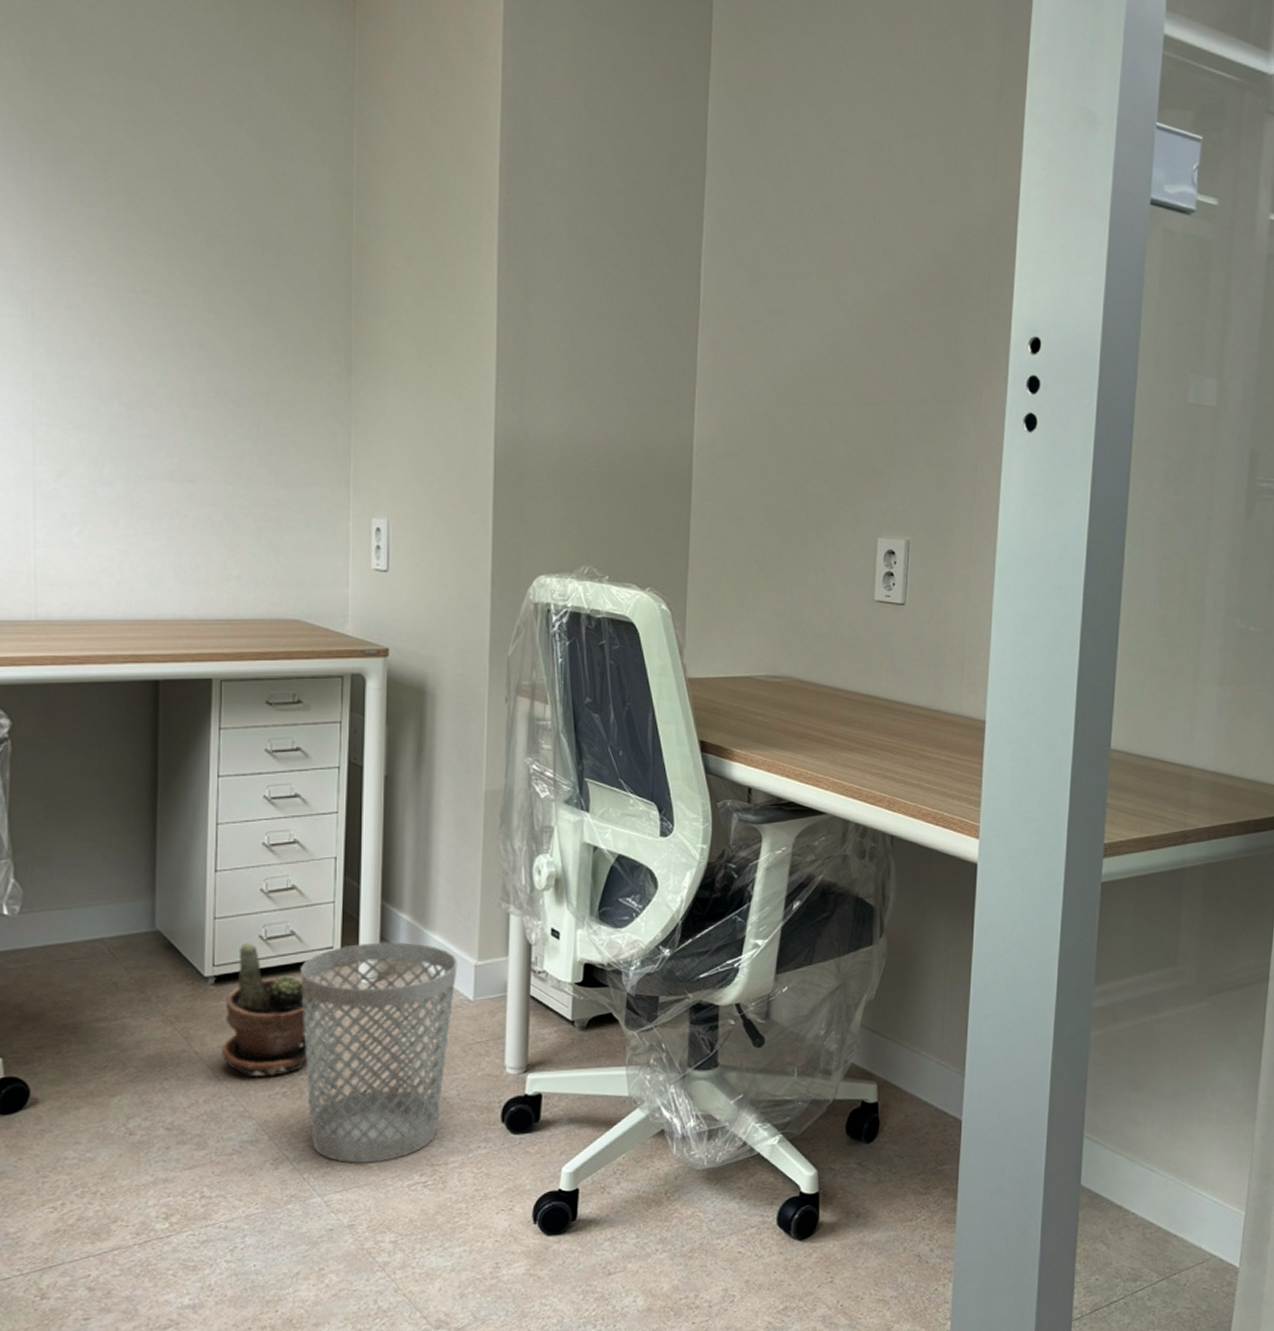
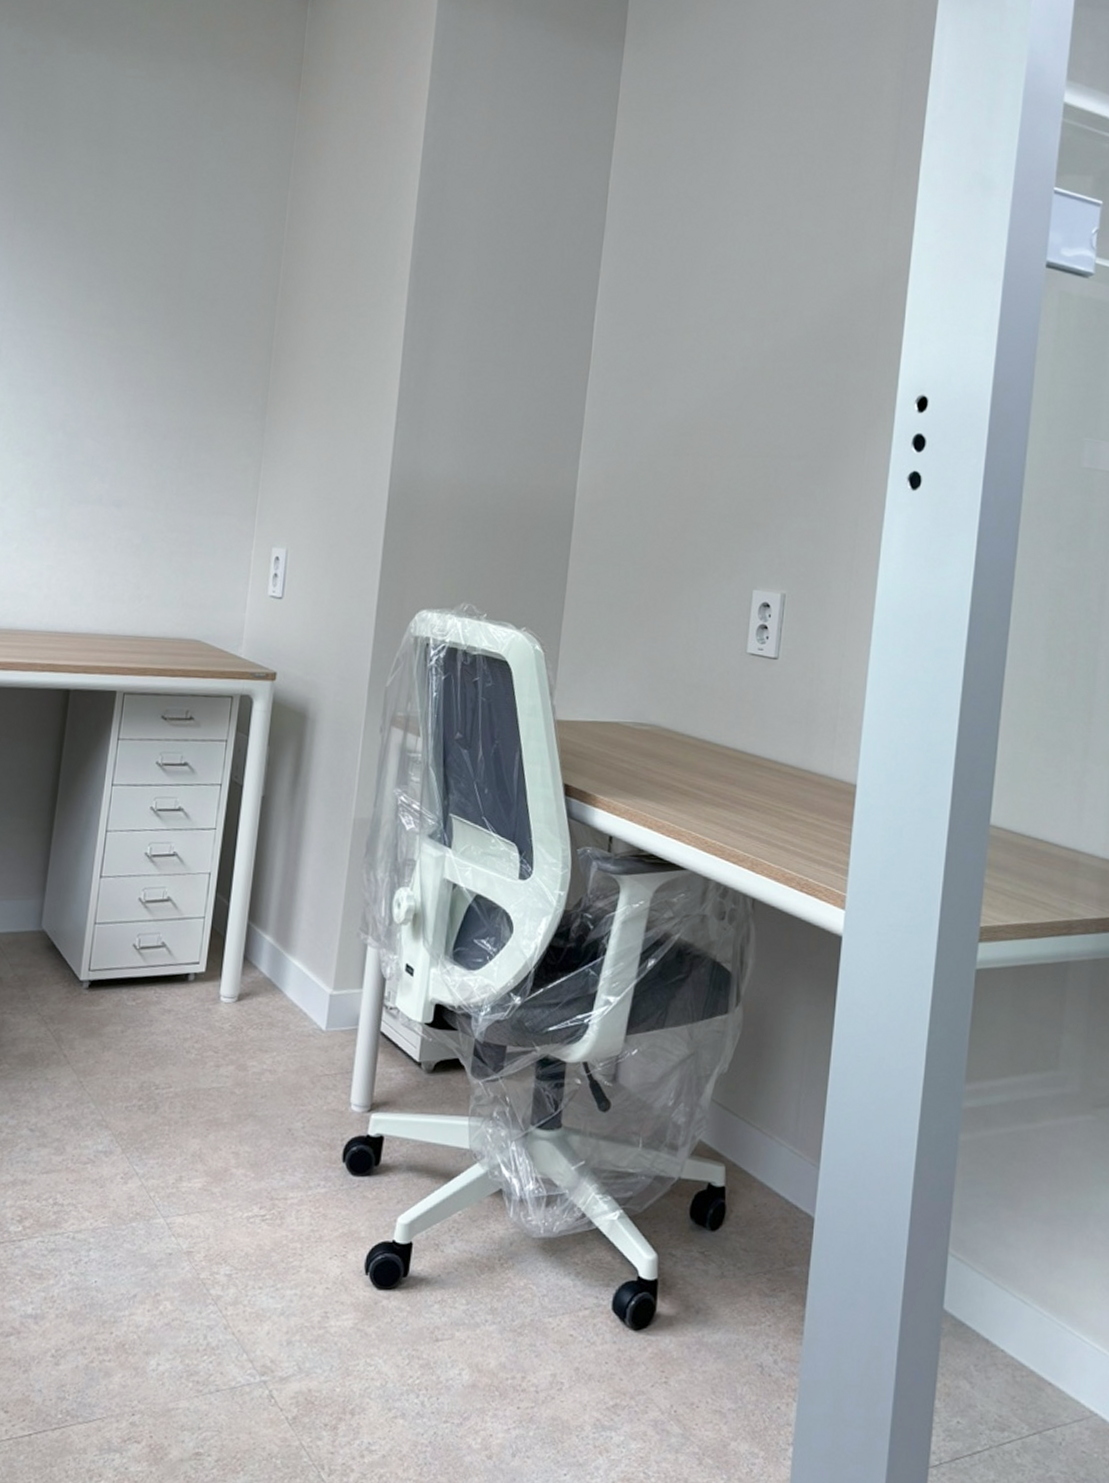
potted plant: present [222,942,317,1077] -> none [88,950,180,1088]
wastebasket: present [300,942,458,1164] -> none [160,961,314,1189]

